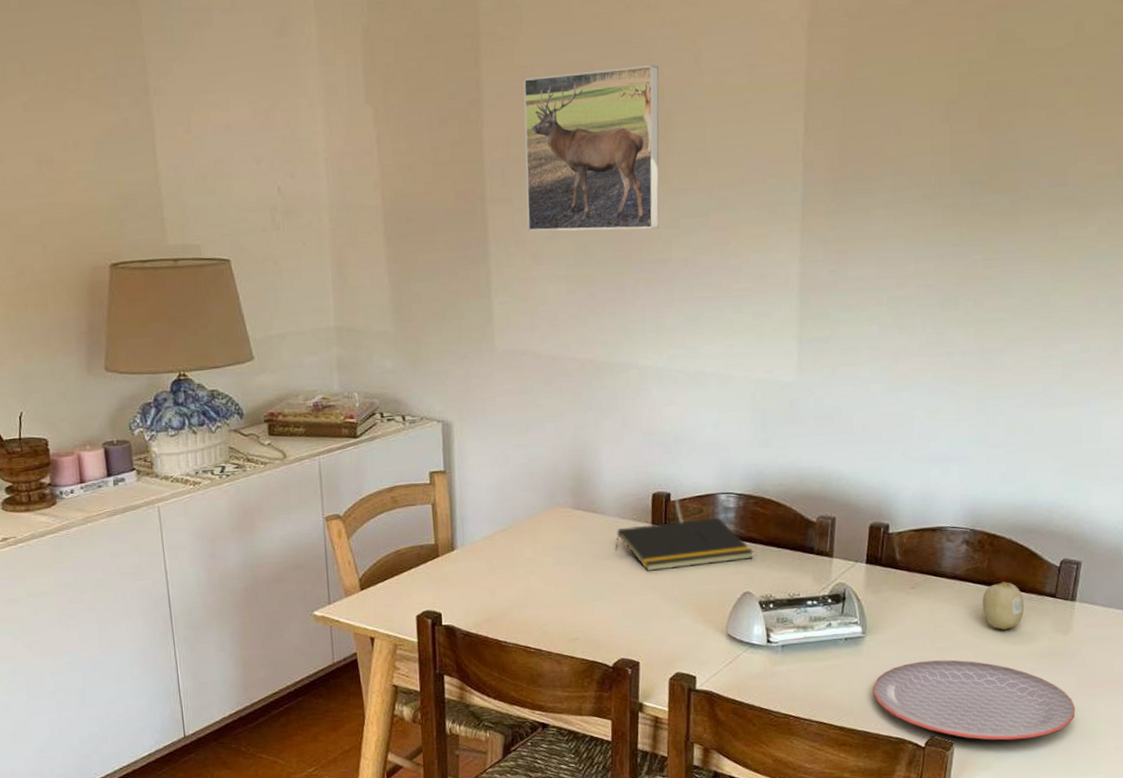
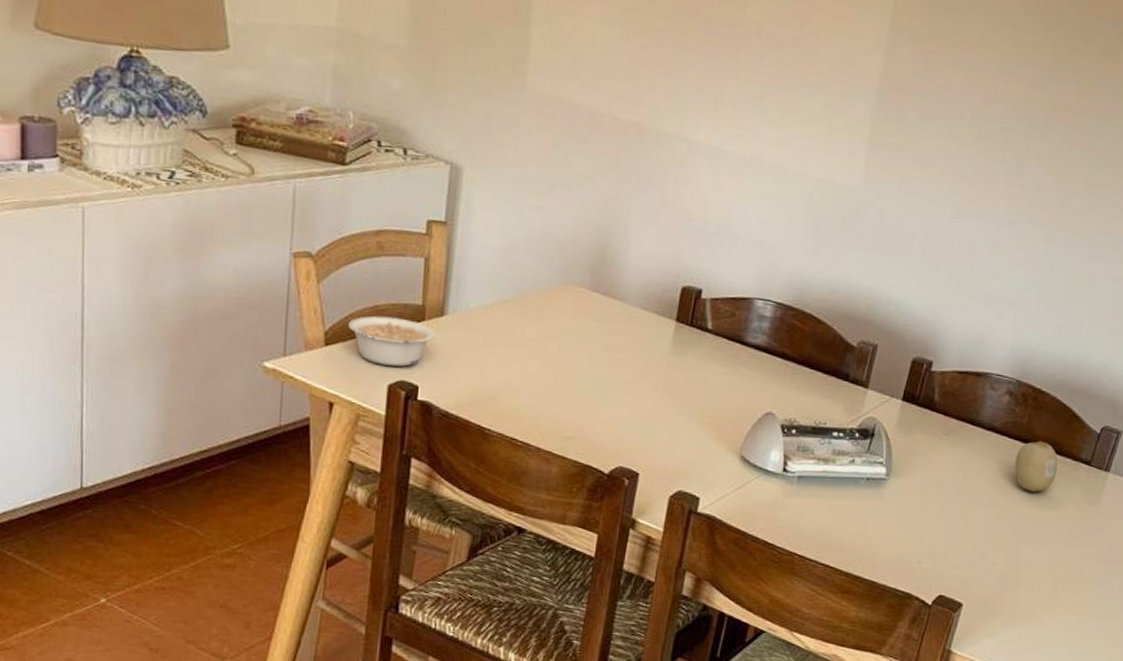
legume: none [376,557,450,600] -> present [347,315,436,367]
notepad: present [614,517,754,571] -> none [630,320,784,378]
plate: present [873,660,1076,741] -> none [887,513,1091,610]

